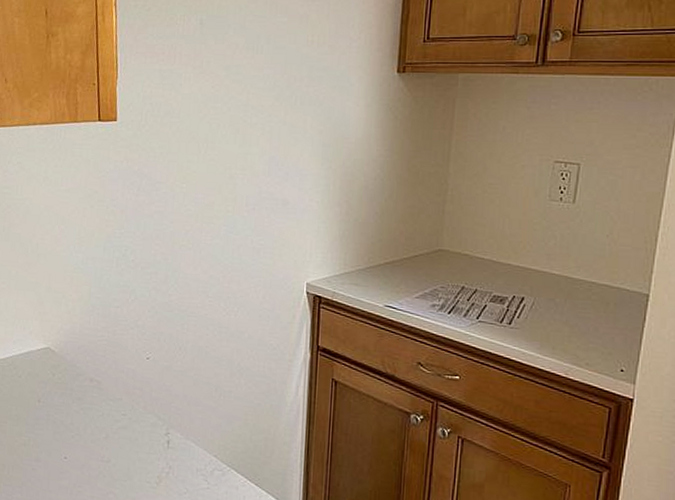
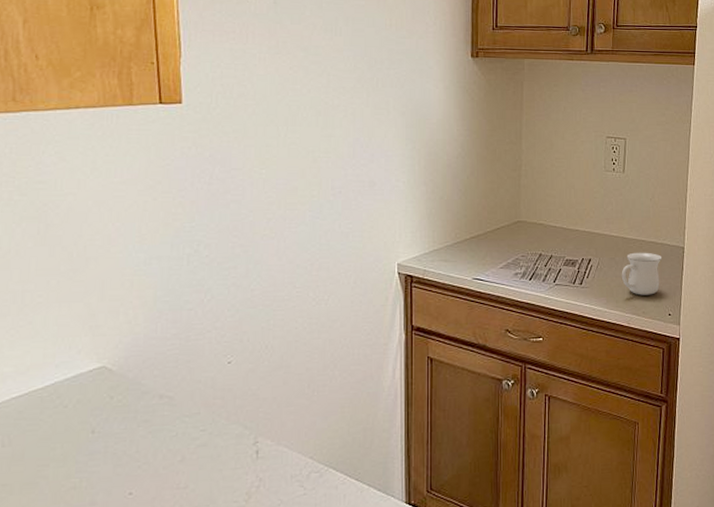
mug: none [561,295,618,346] -> present [621,252,662,295]

